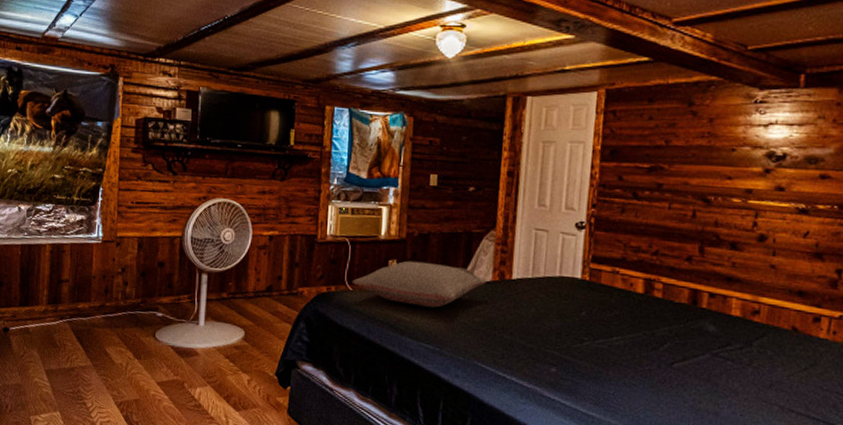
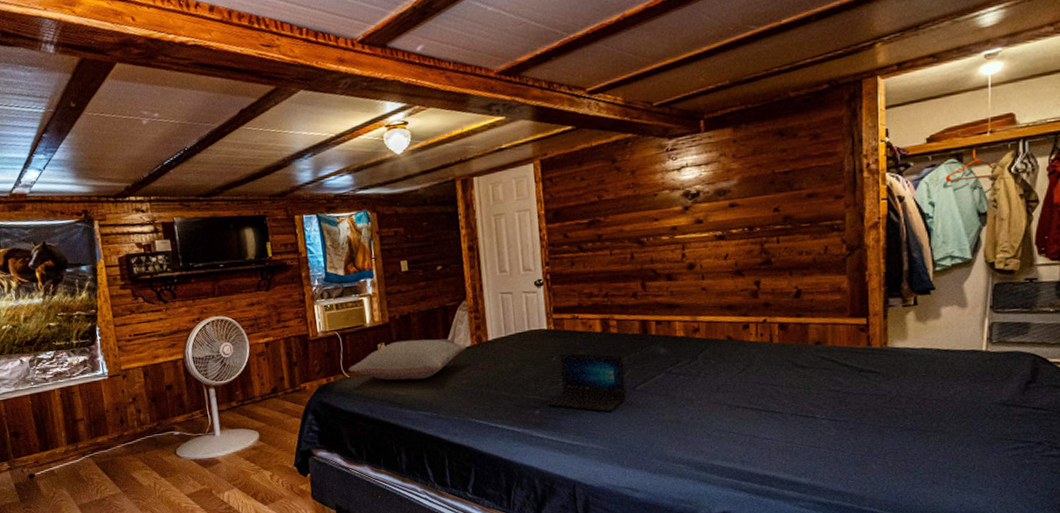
laptop: none [565,309,664,386] -> present [546,353,626,412]

